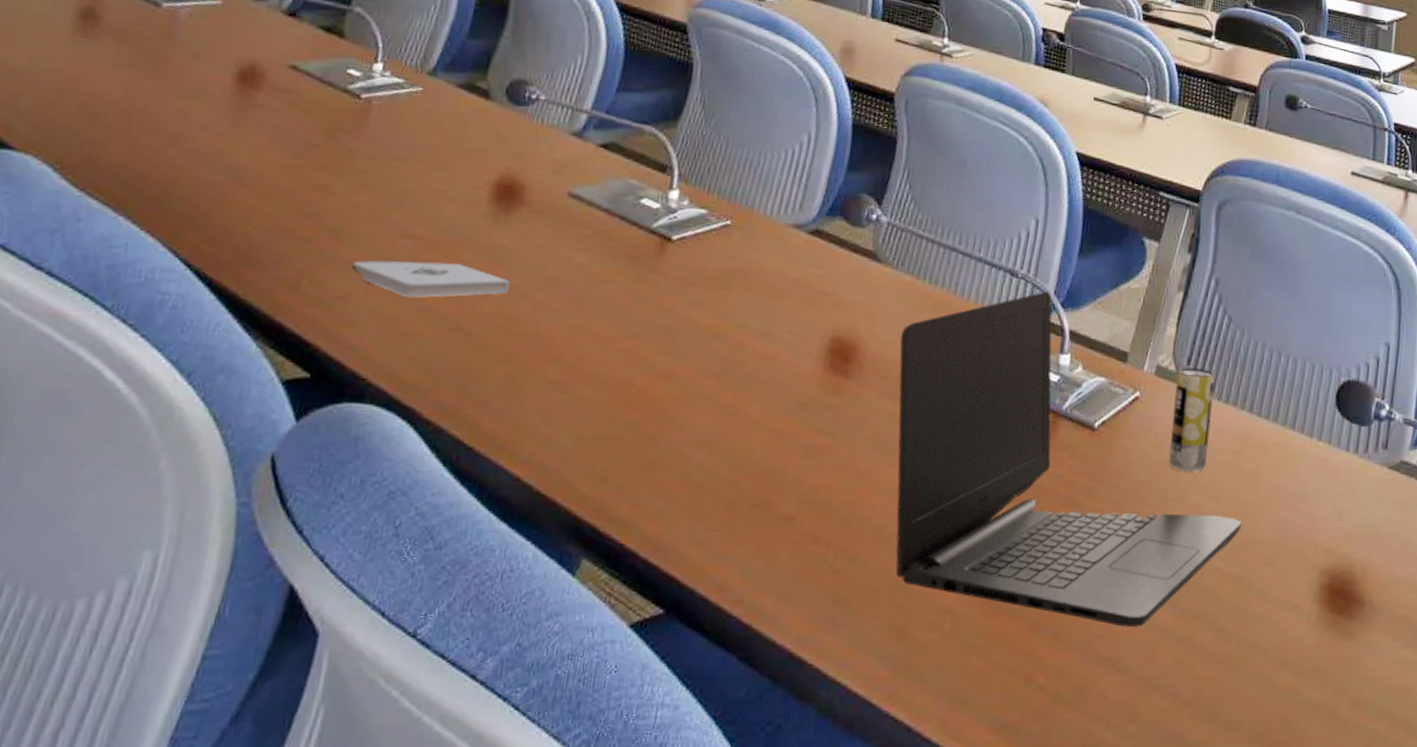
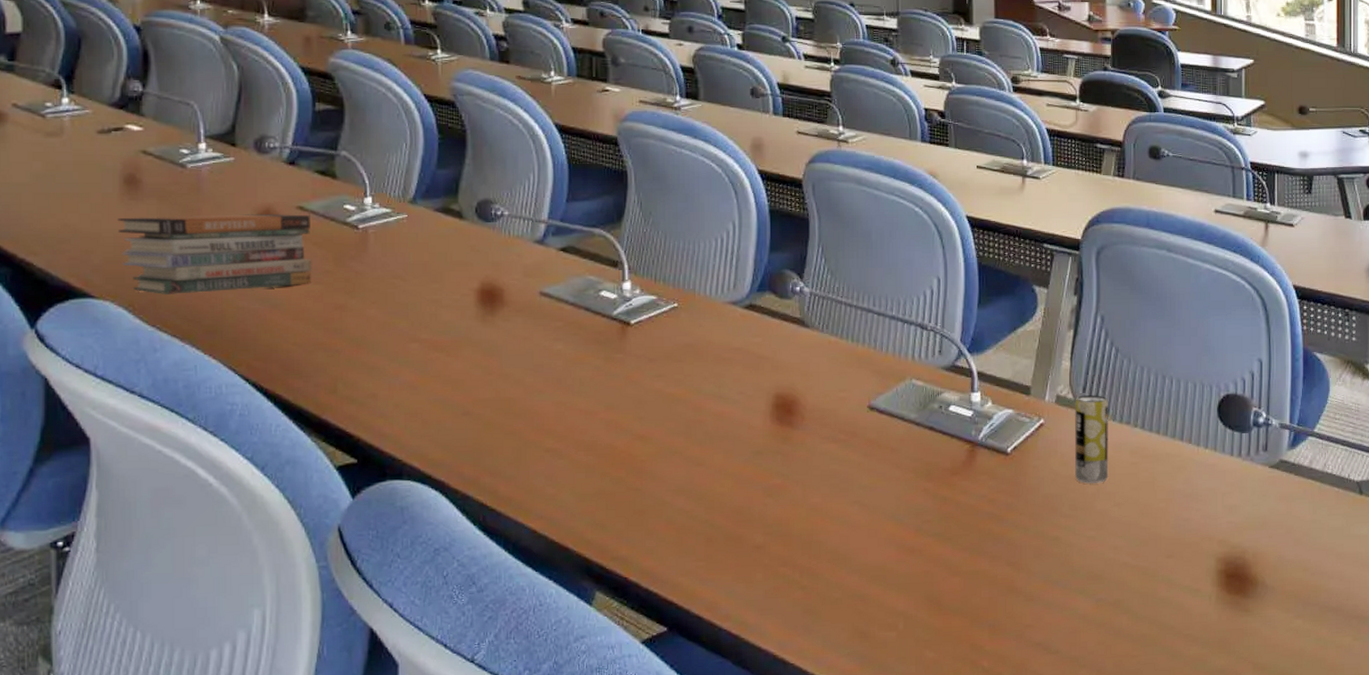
book stack: none [57,57,304,159] -> present [117,214,312,295]
notepad: present [352,260,509,298] -> none [375,360,503,390]
laptop: present [896,291,1242,627] -> none [833,340,1144,617]

